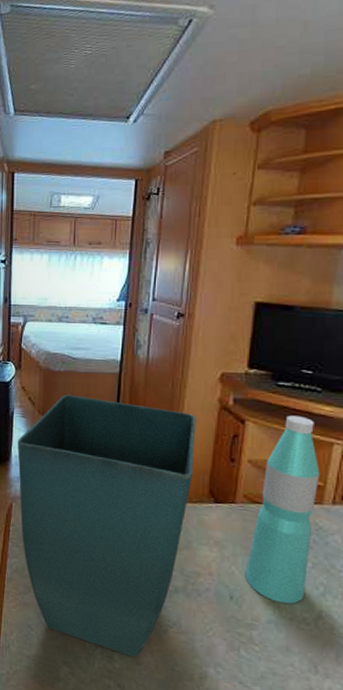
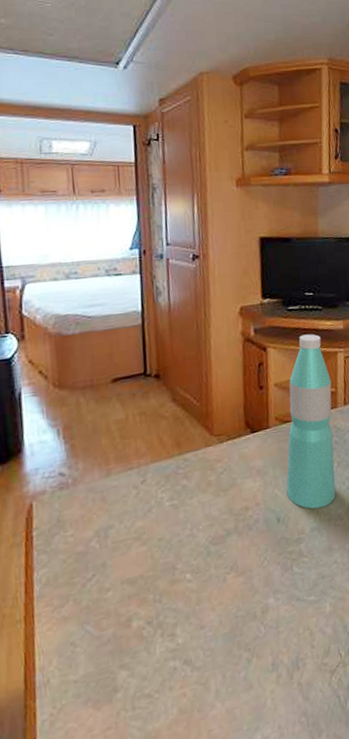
flower pot: present [17,394,196,657] -> none [31,351,229,635]

